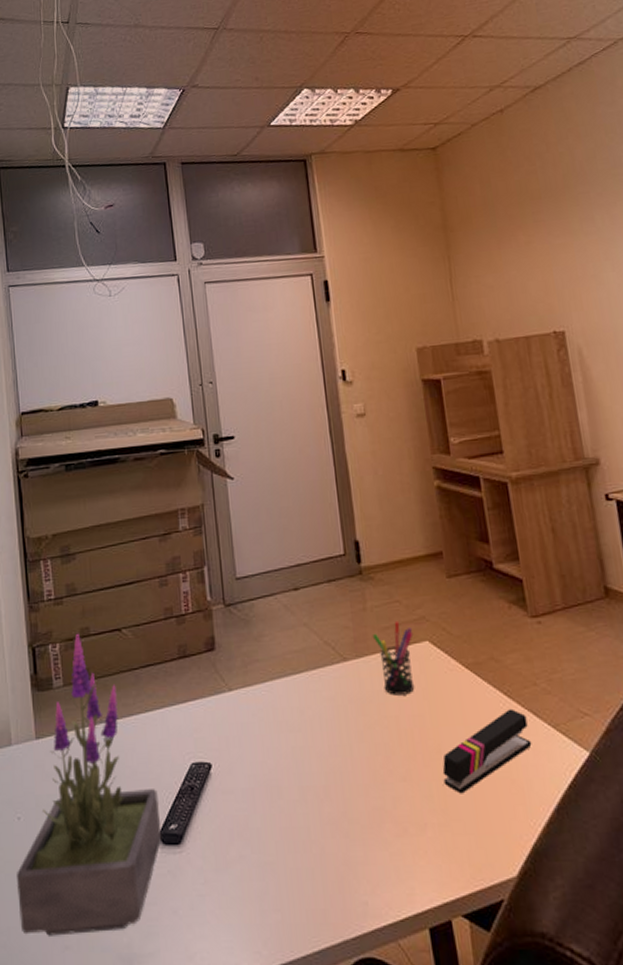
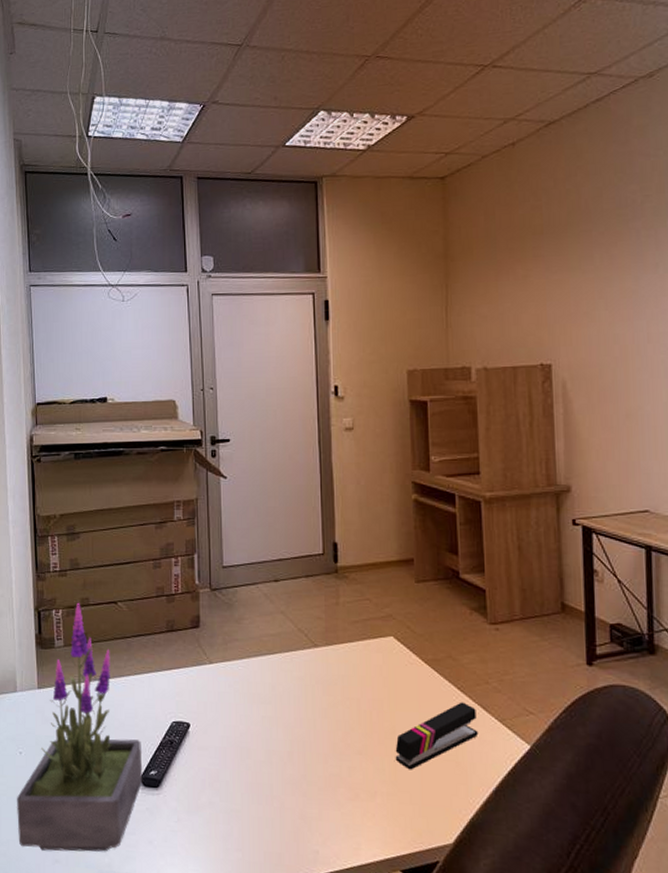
pen holder: present [372,620,415,696] -> none [342,616,380,681]

